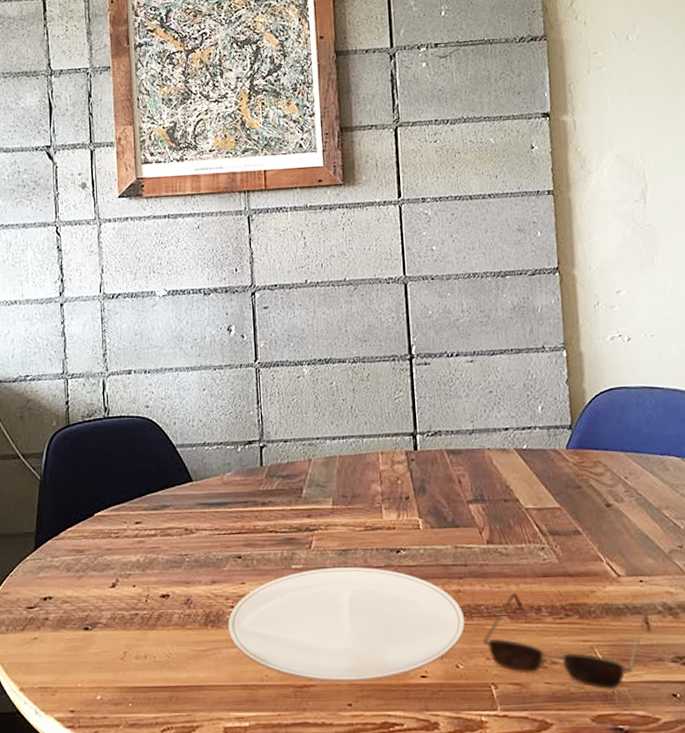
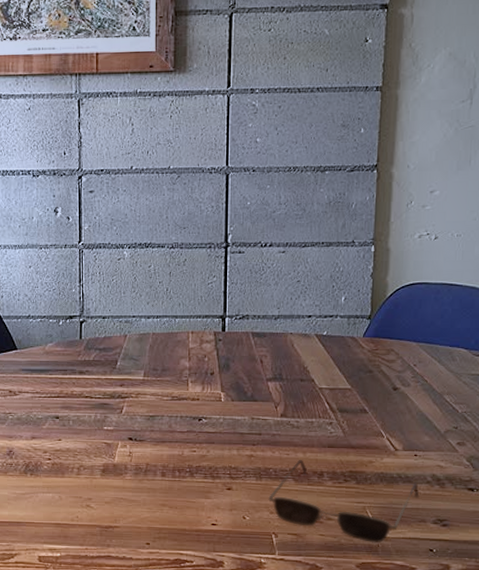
plate: present [227,567,464,683] -> none [44,431,254,526]

